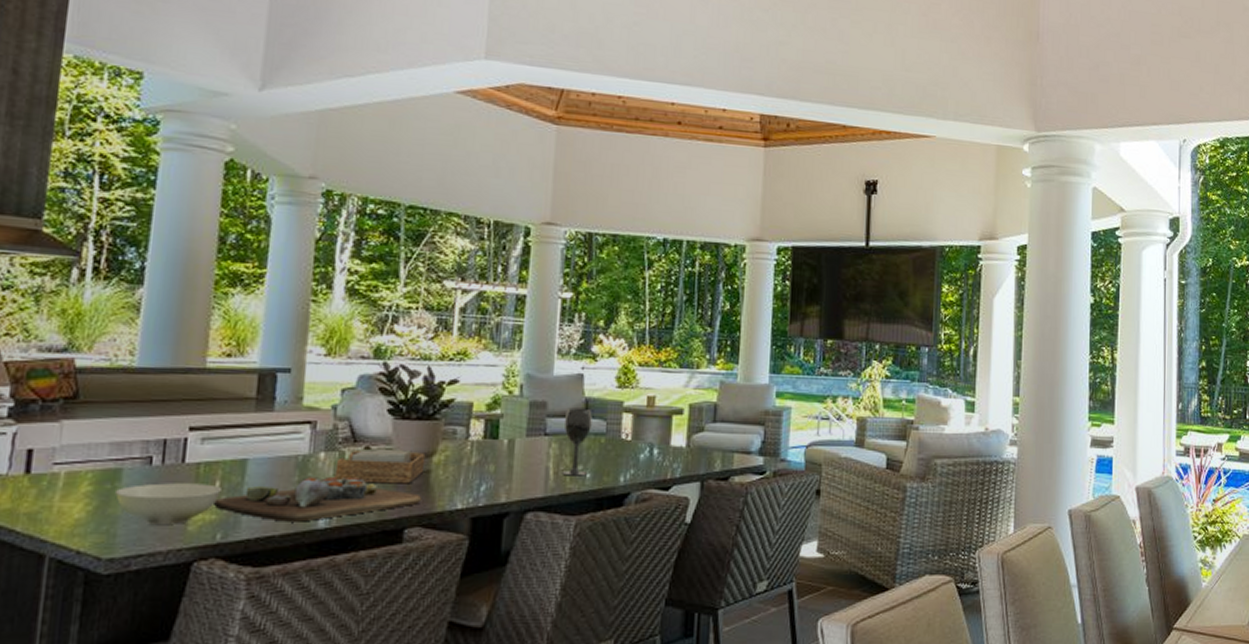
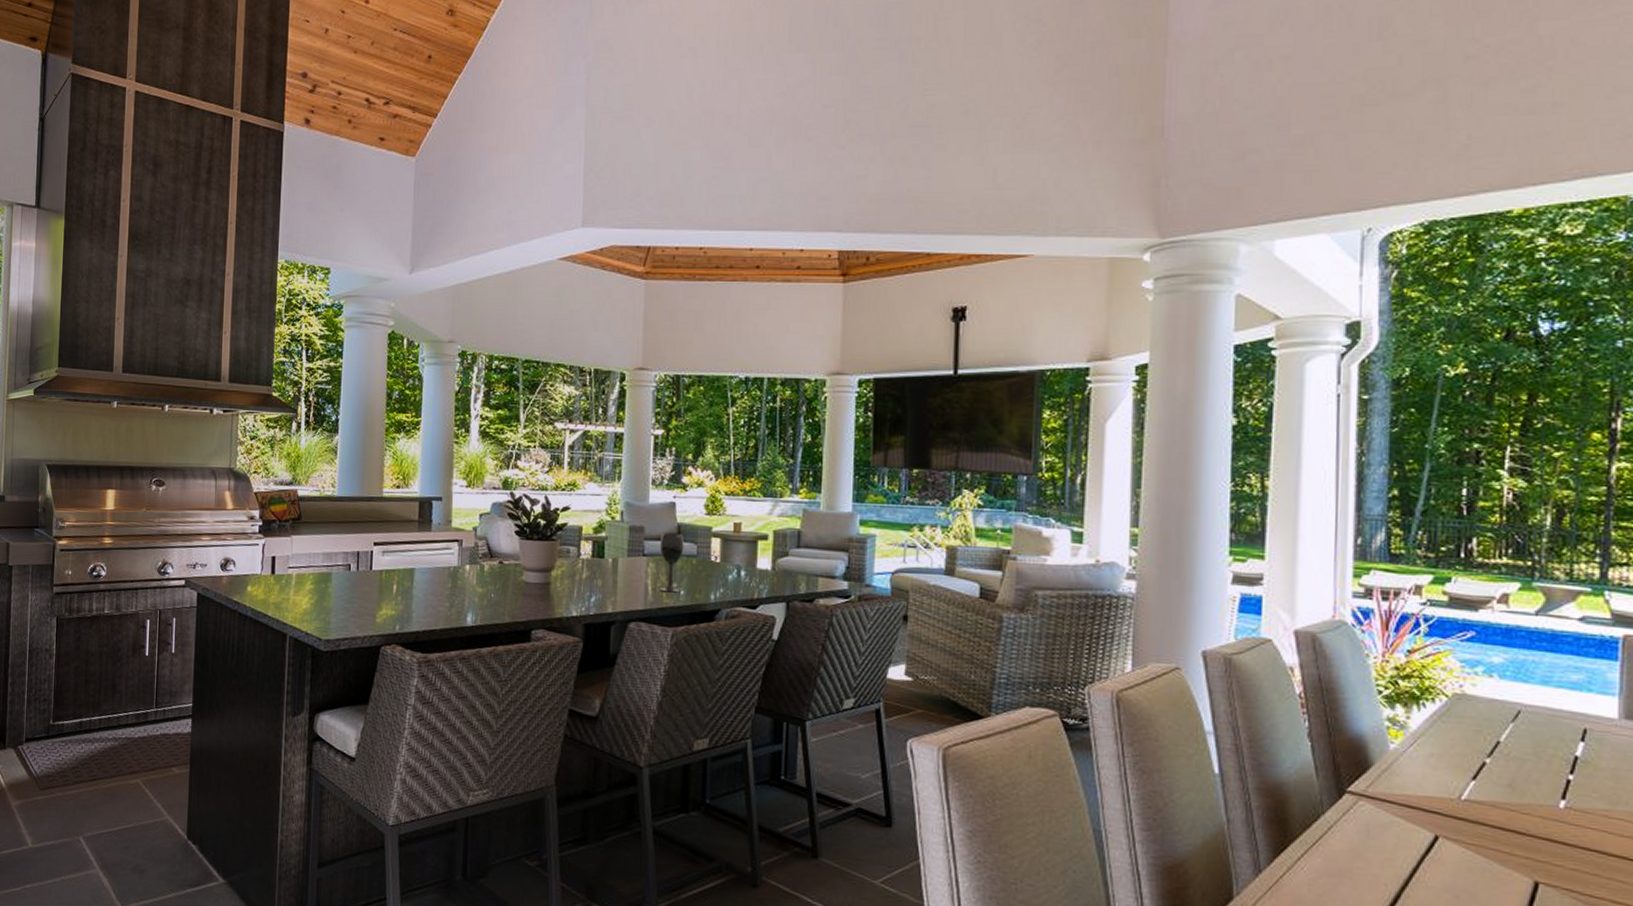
bowl: present [115,483,221,524] -> none [328,584,398,617]
food platter: present [214,476,422,522] -> none [393,584,545,620]
napkin holder: present [334,449,426,484] -> none [477,563,546,594]

